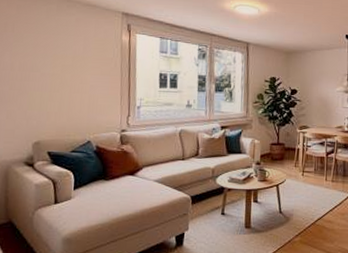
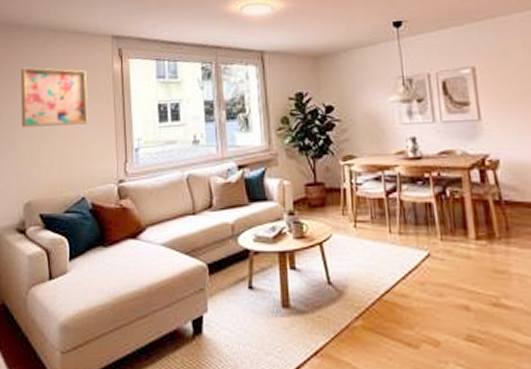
wall art: none [32,28,97,83] -> present [20,67,88,128]

